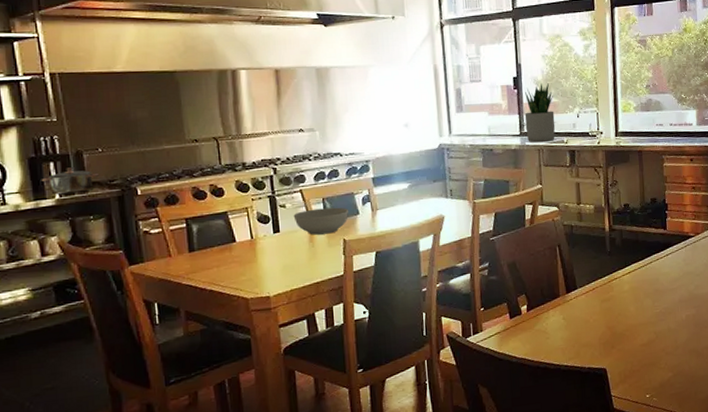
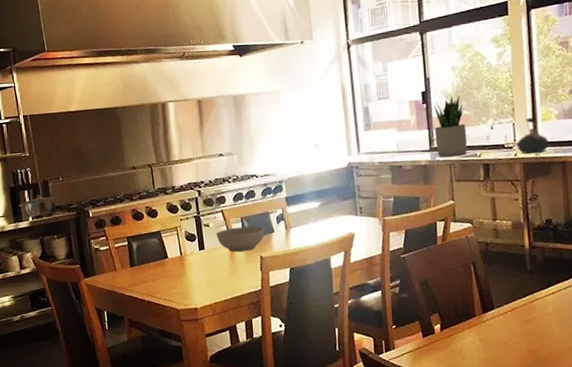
kettle: none [600,108,628,142] -> present [517,117,549,154]

